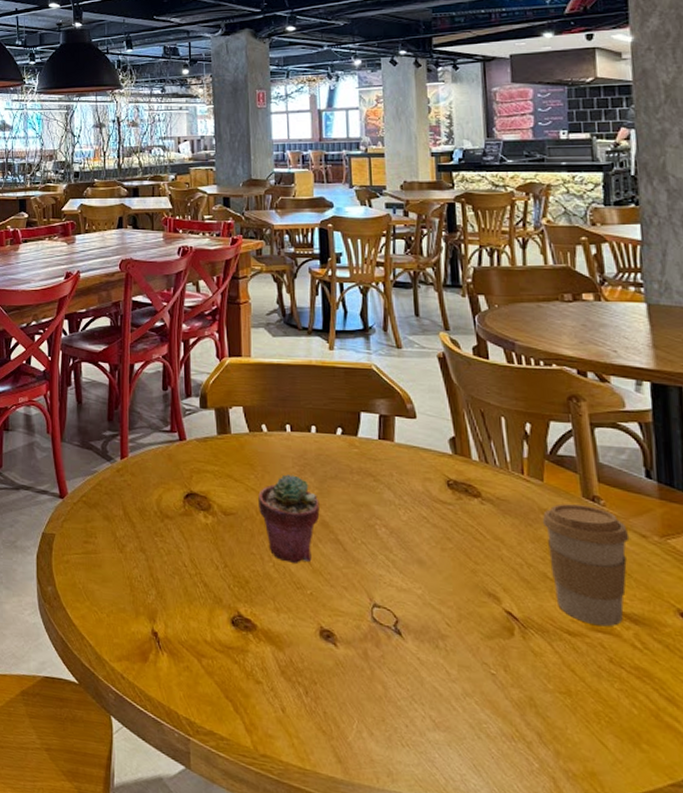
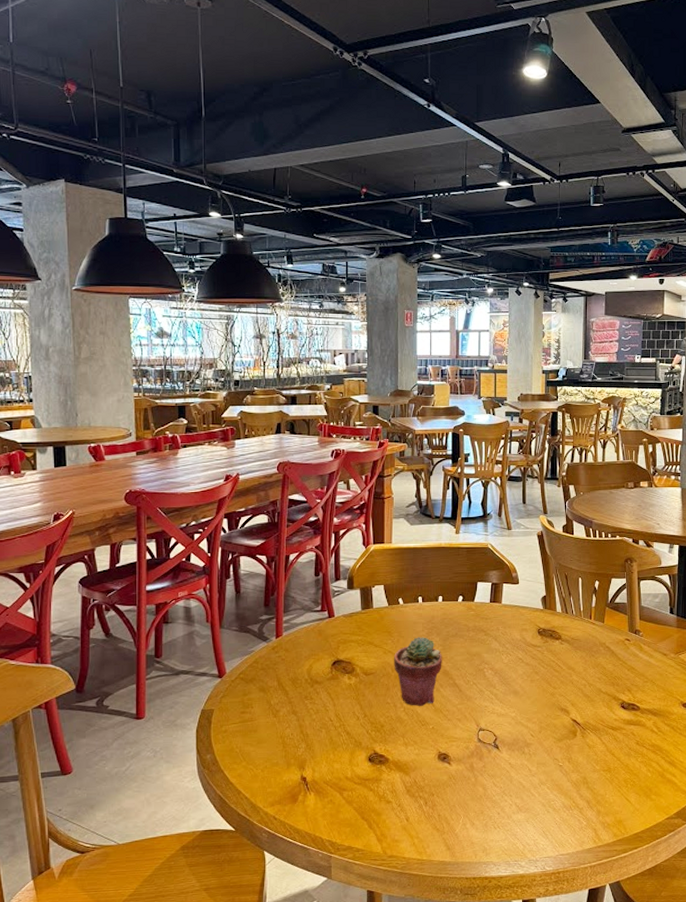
coffee cup: present [542,504,630,627] -> none [601,637,656,721]

